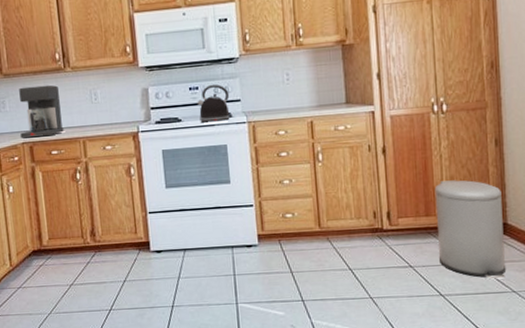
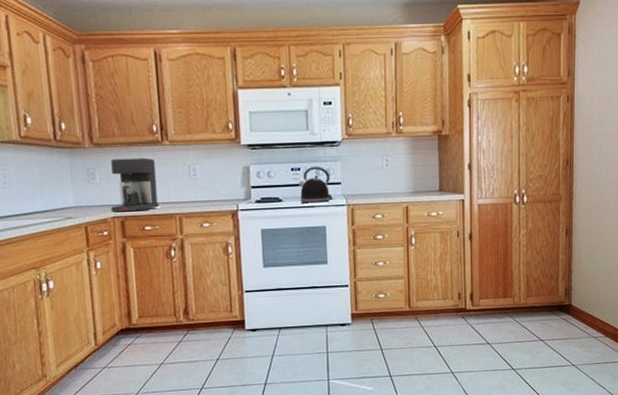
pedal bin: present [434,180,505,279] -> none [512,265,568,355]

